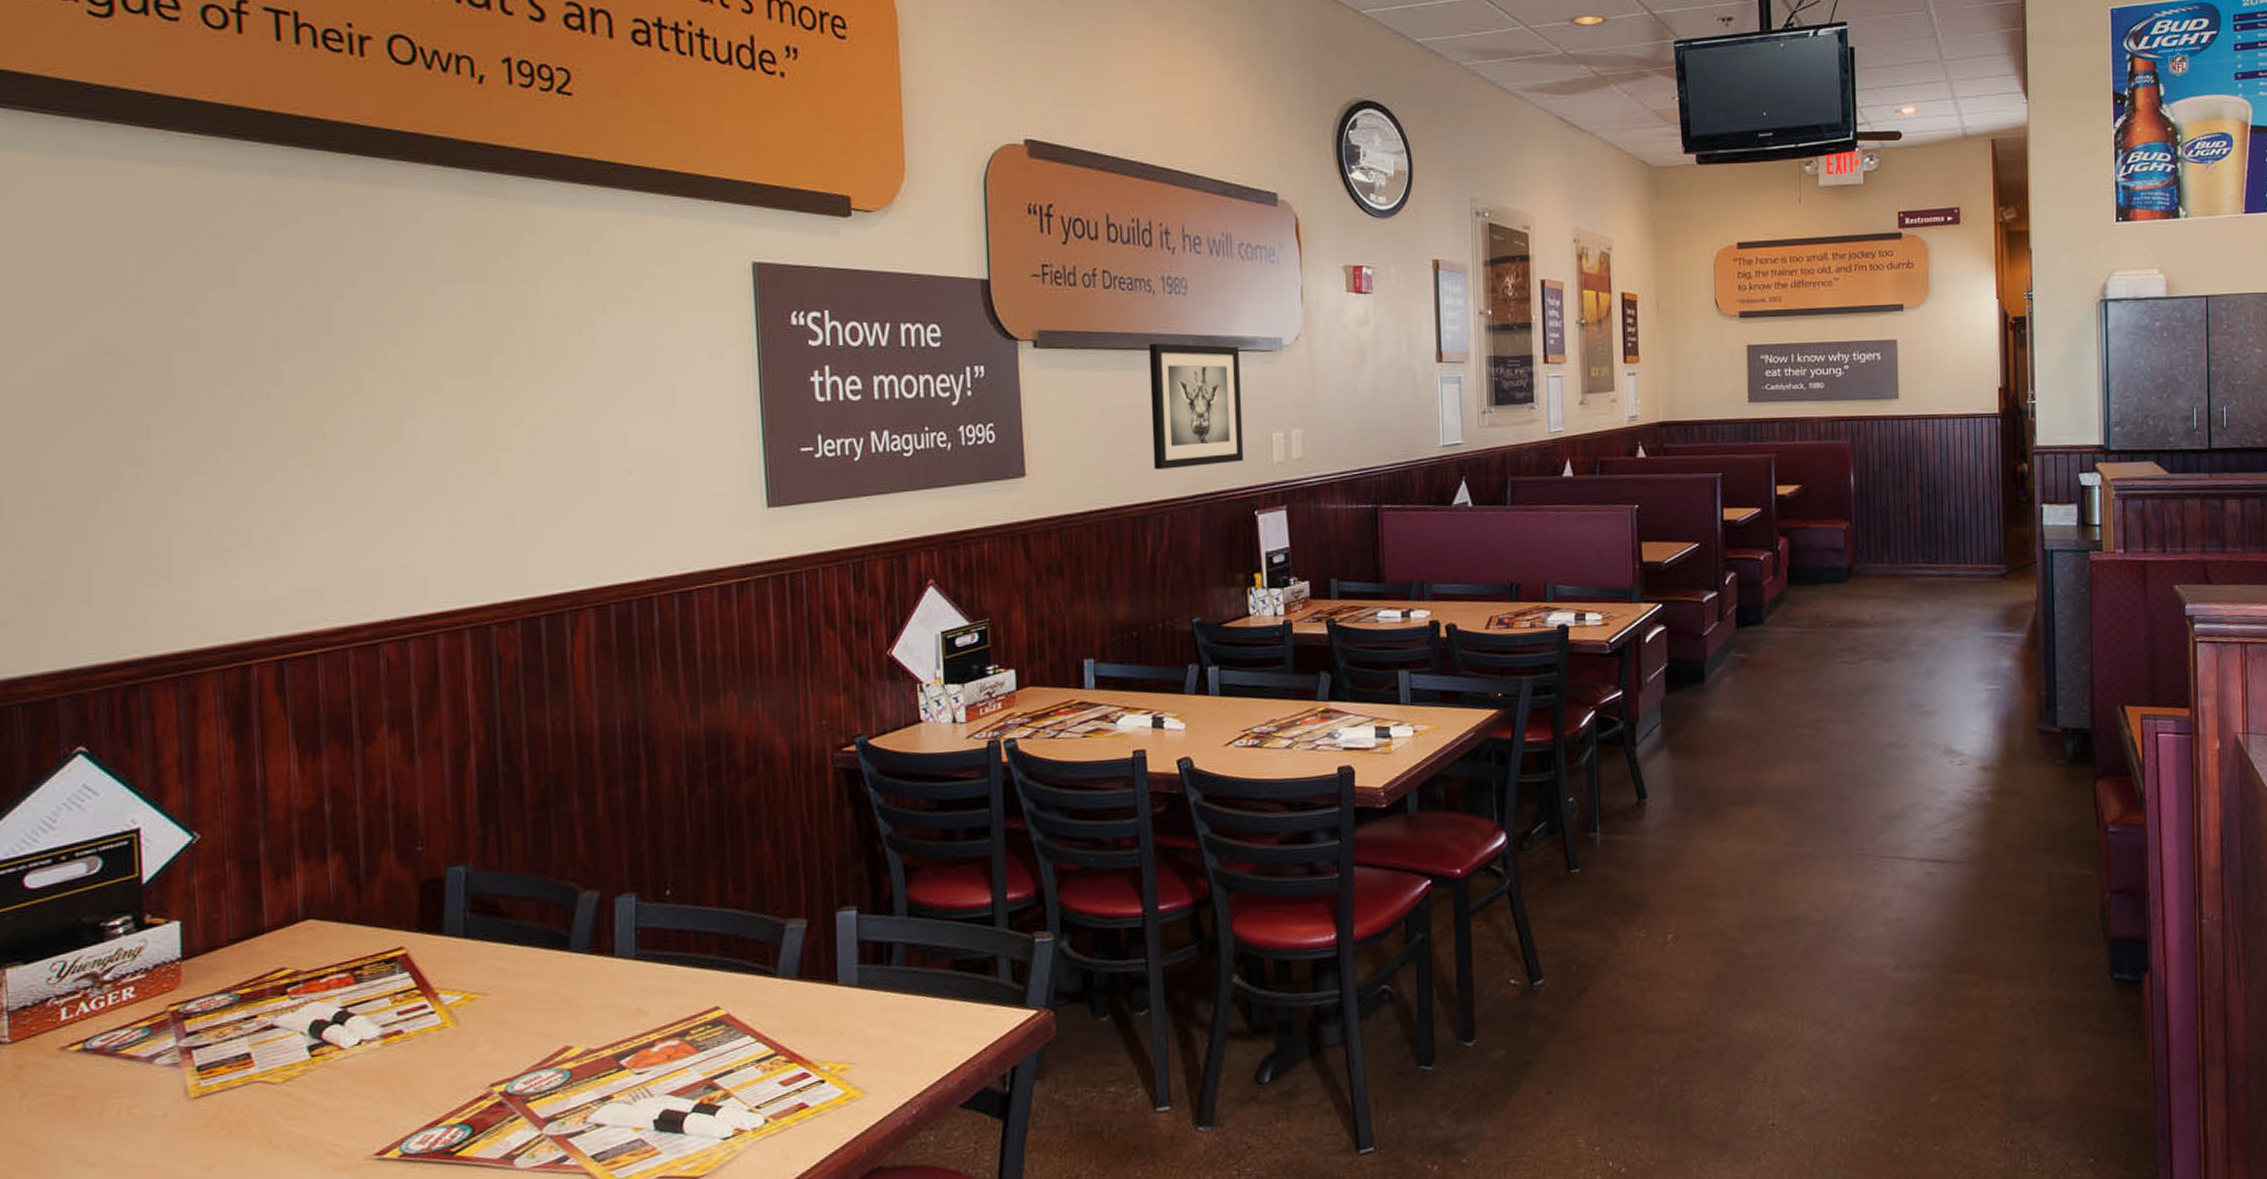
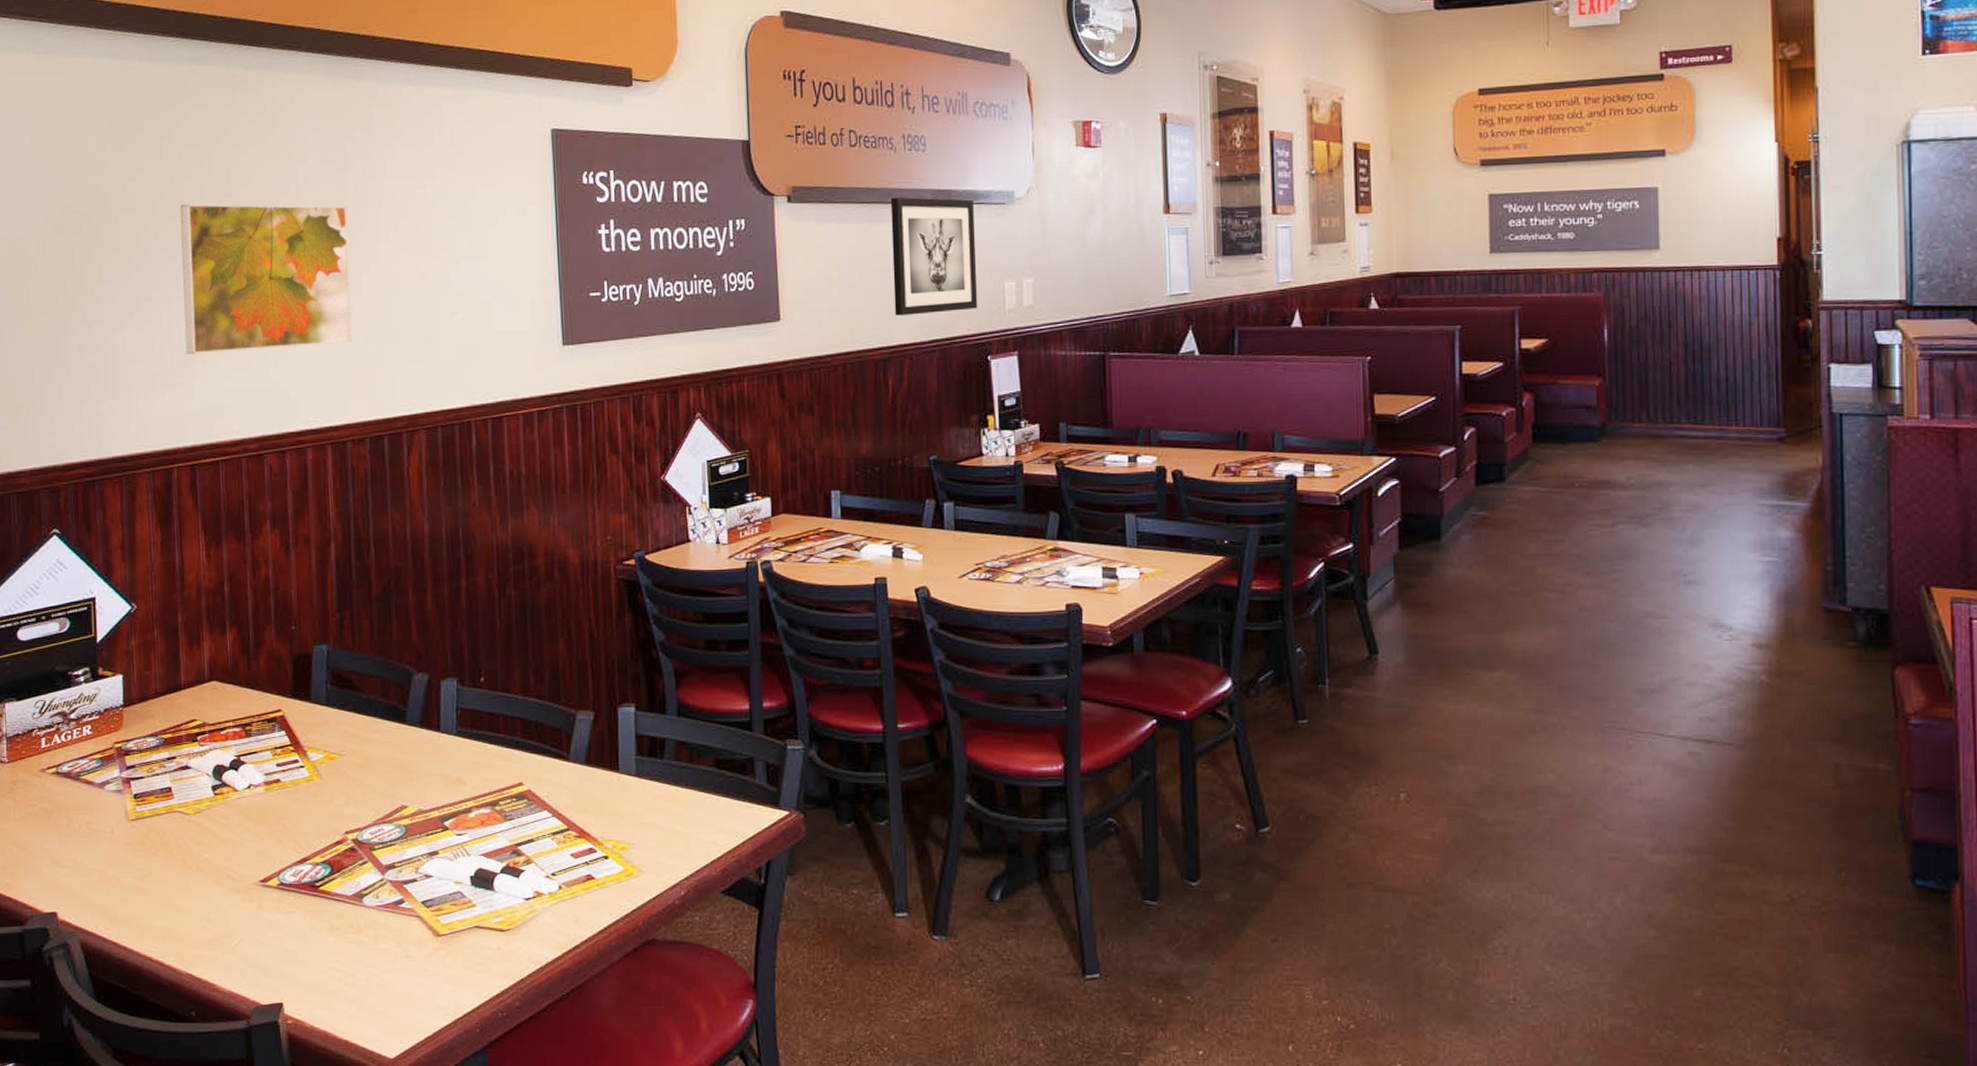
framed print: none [260,343,498,527] -> present [179,203,352,355]

